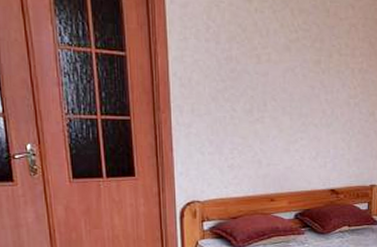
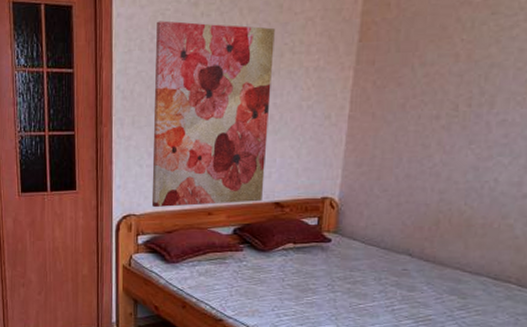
wall art: none [212,12,324,195] -> present [151,20,275,208]

